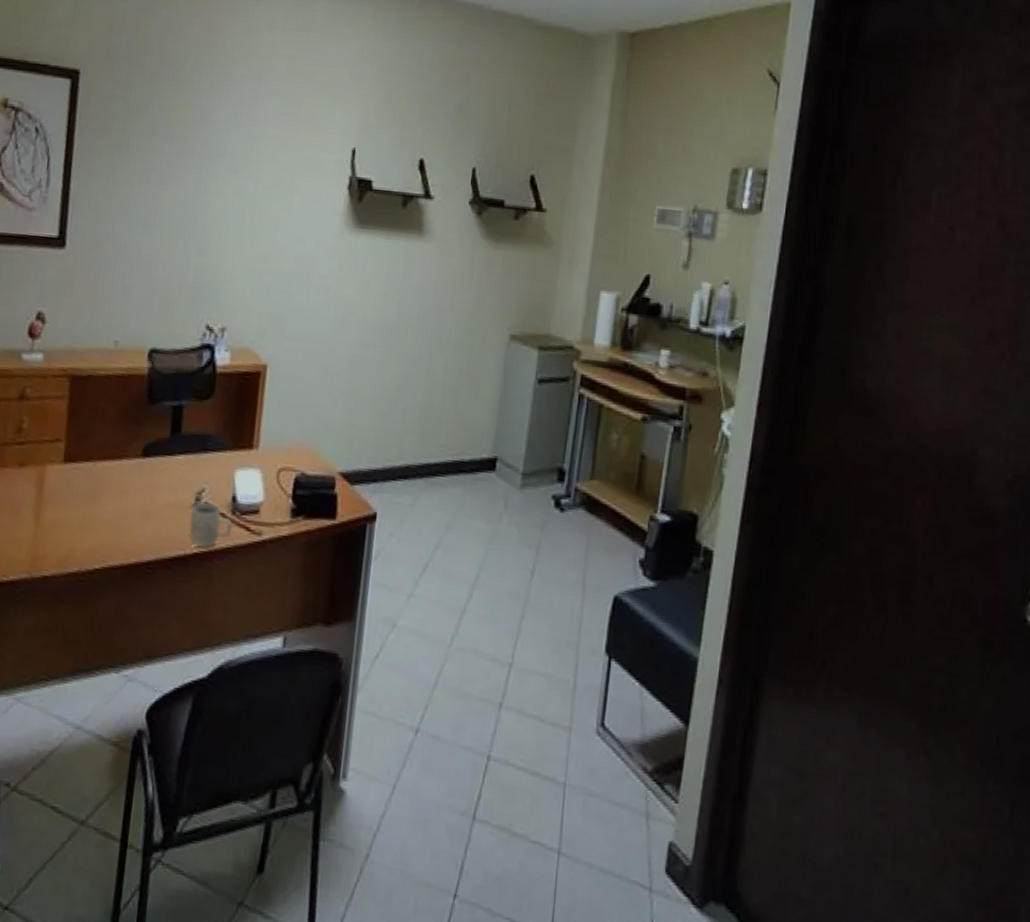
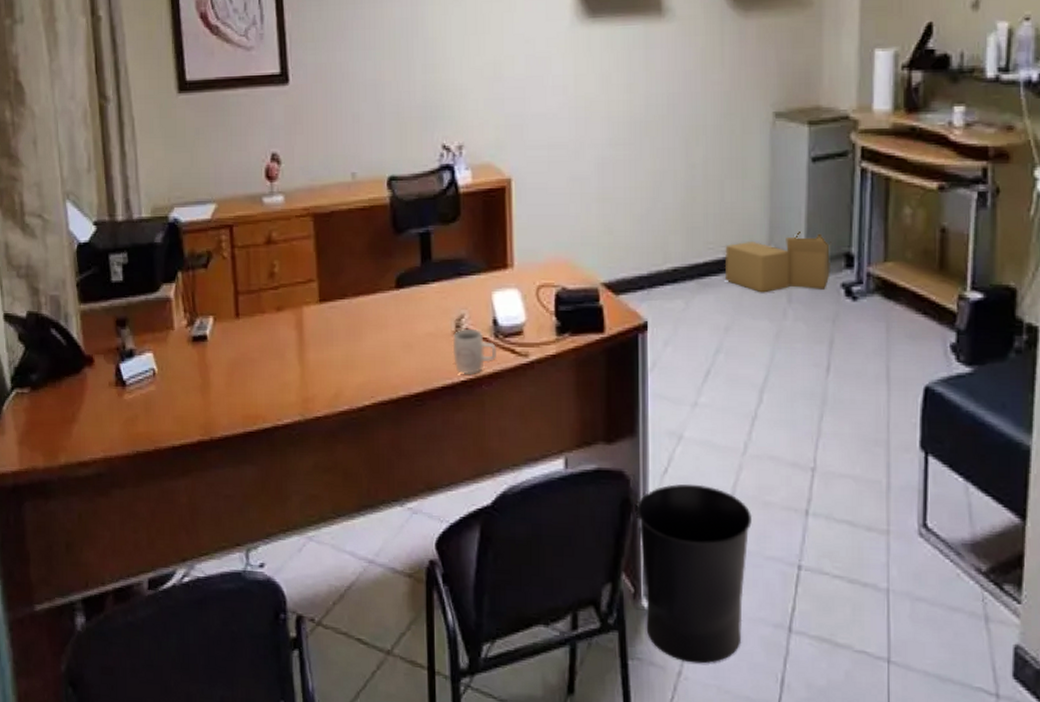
waste bin: none [340,669,452,848] -> present [637,483,753,664]
cardboard box: none [451,444,548,499] -> present [724,232,832,293]

